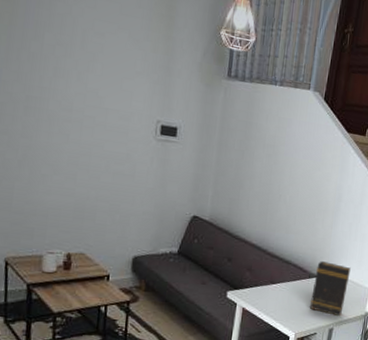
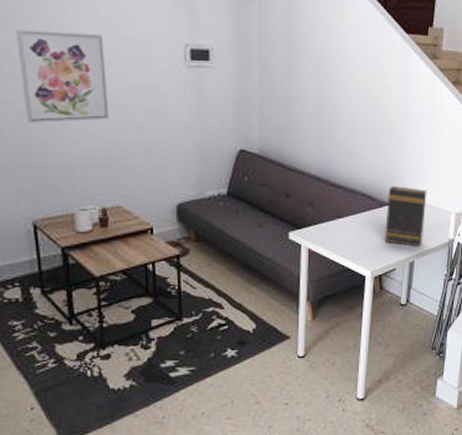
wall art: none [11,92,88,178] -> present [16,30,108,123]

